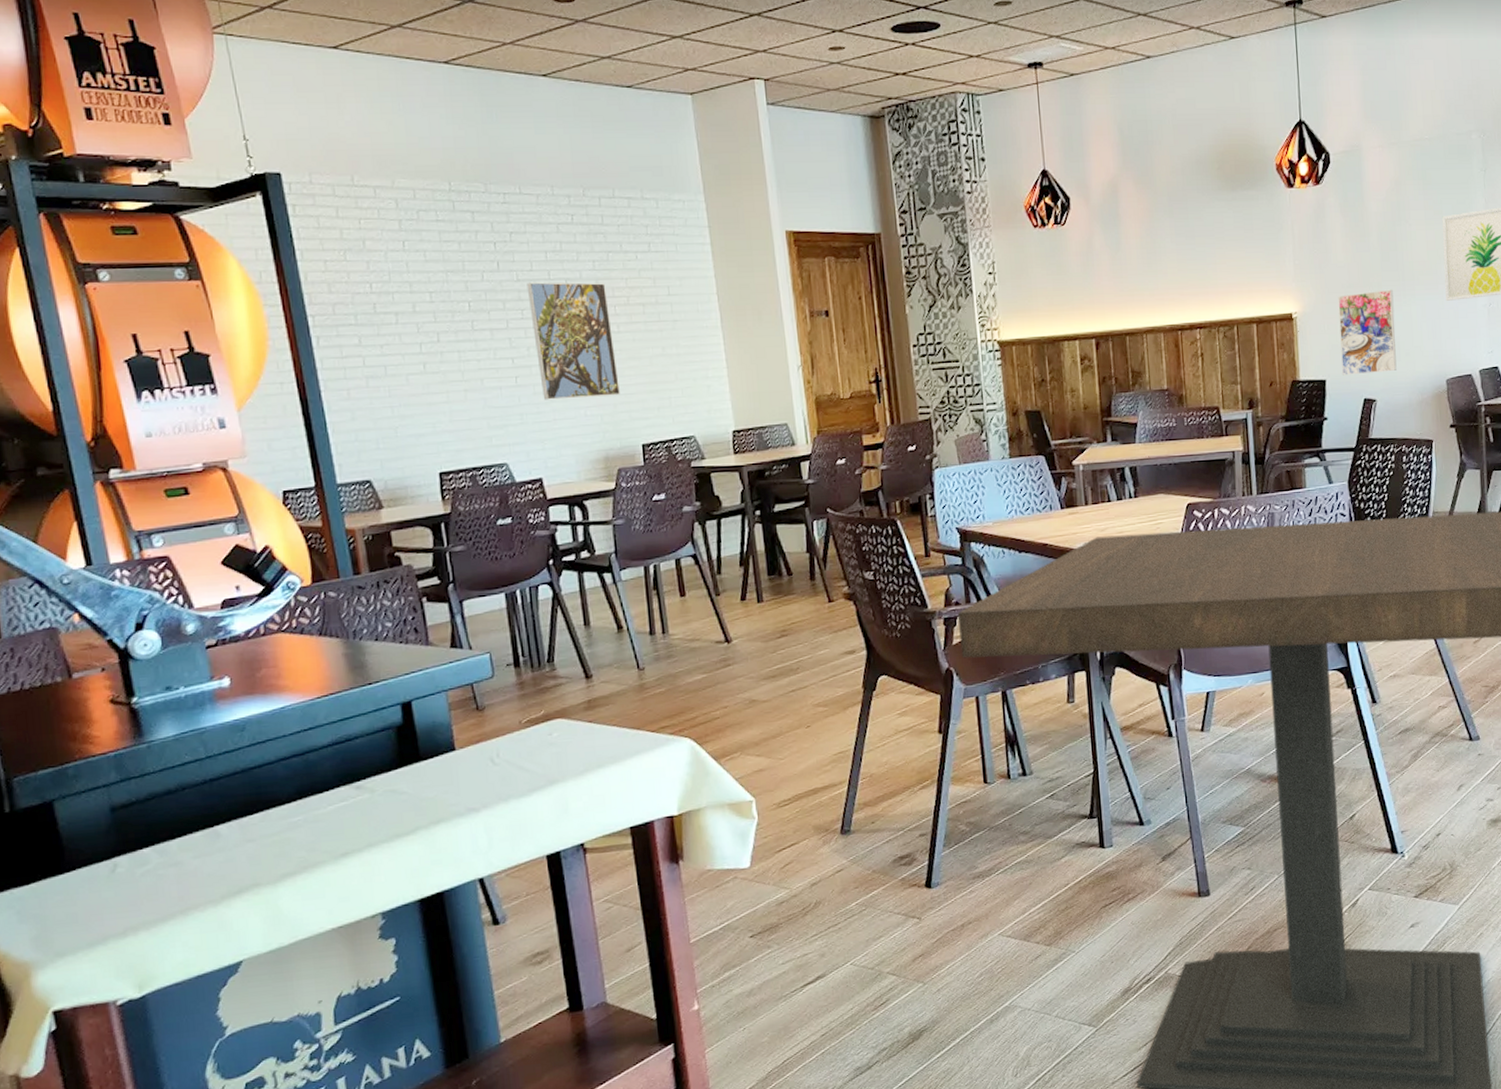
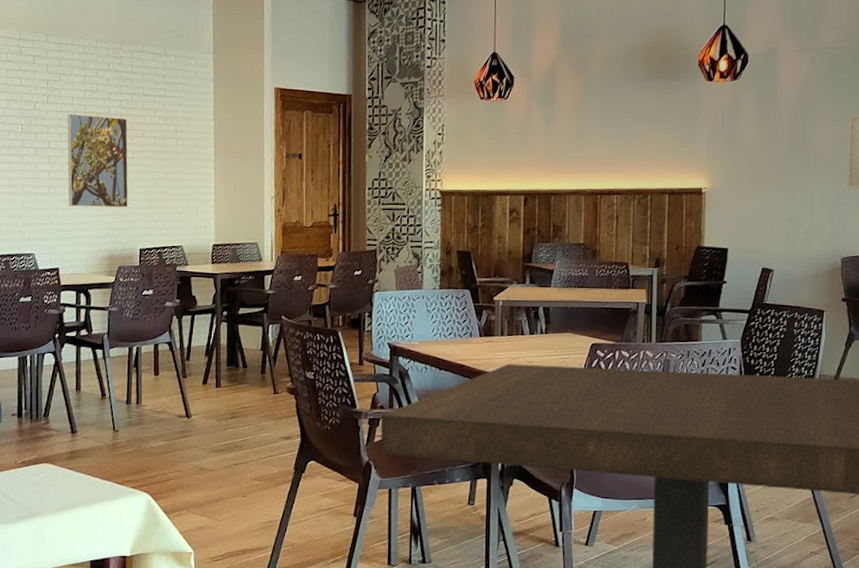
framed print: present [1338,289,1397,376] -> none [743,174,797,247]

